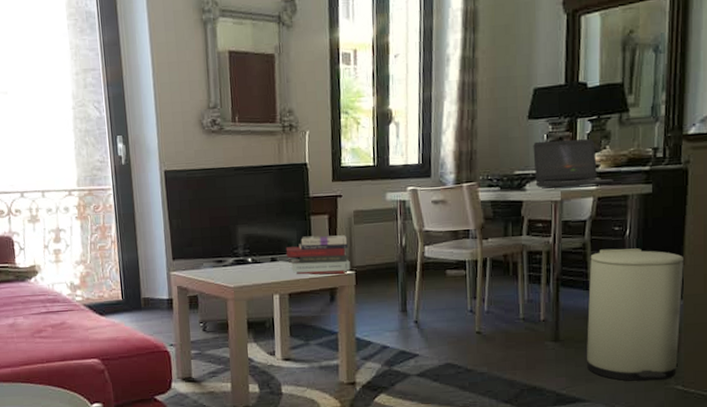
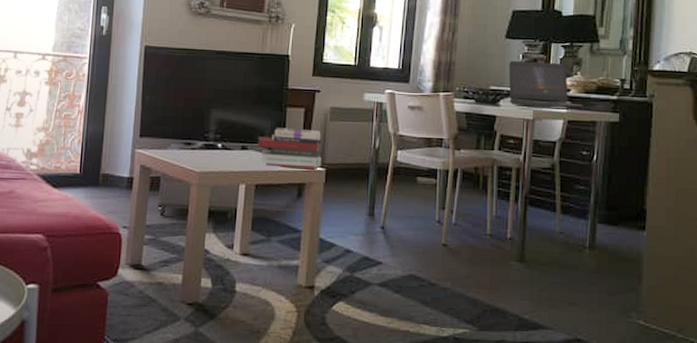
pedal bin: present [587,248,683,381] -> none [551,172,647,313]

